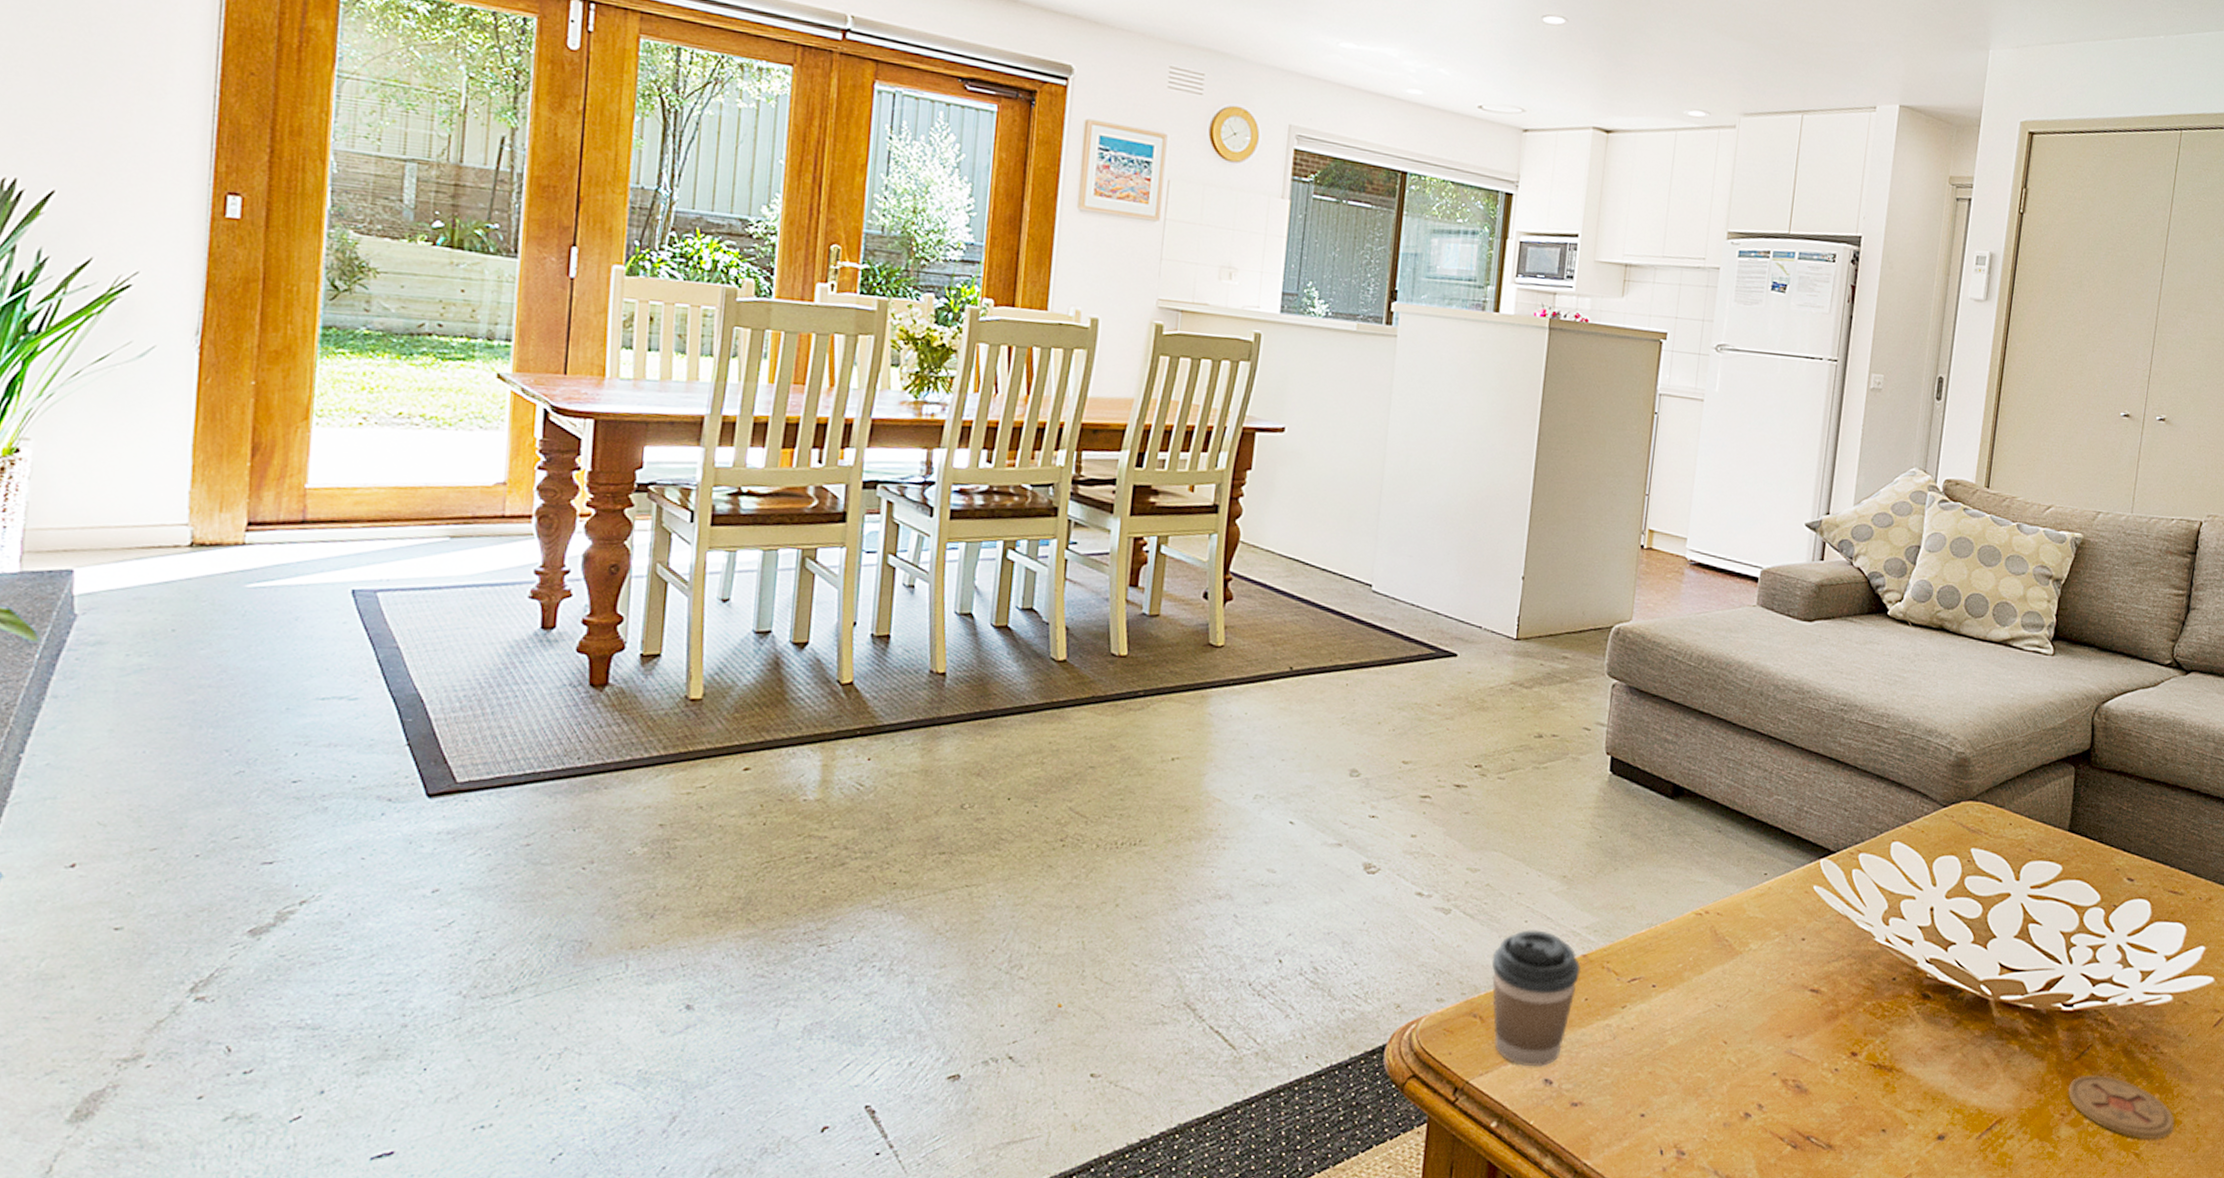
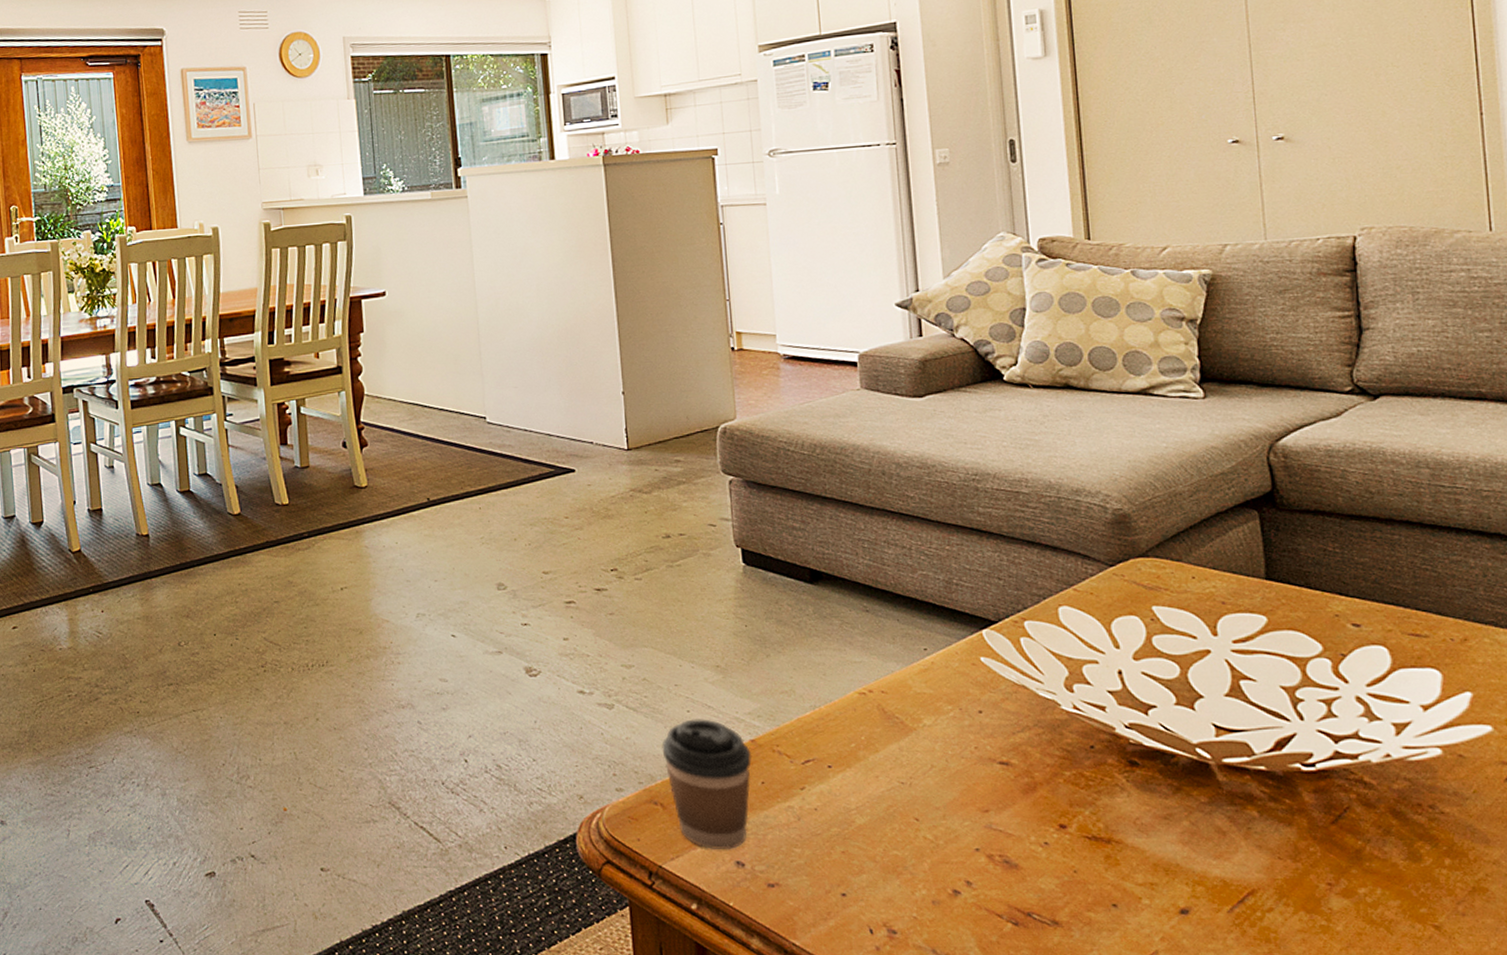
coaster: present [2068,1075,2175,1139] -> none [1329,840,1479,909]

